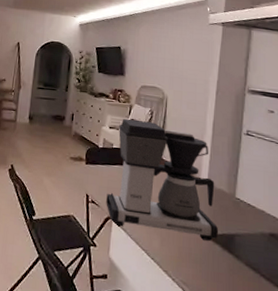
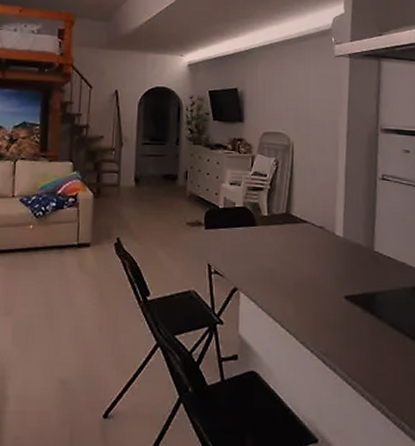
coffee maker: present [106,118,218,241] -> none [231,171,357,303]

